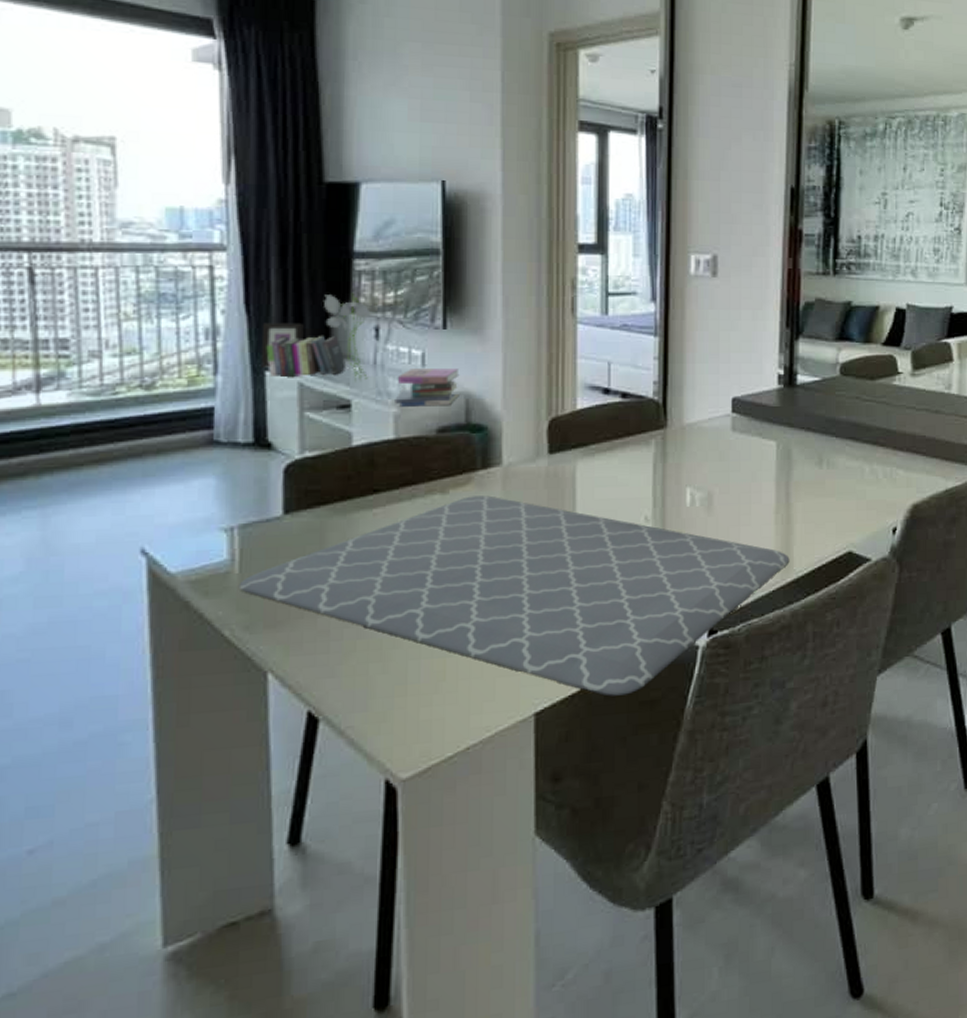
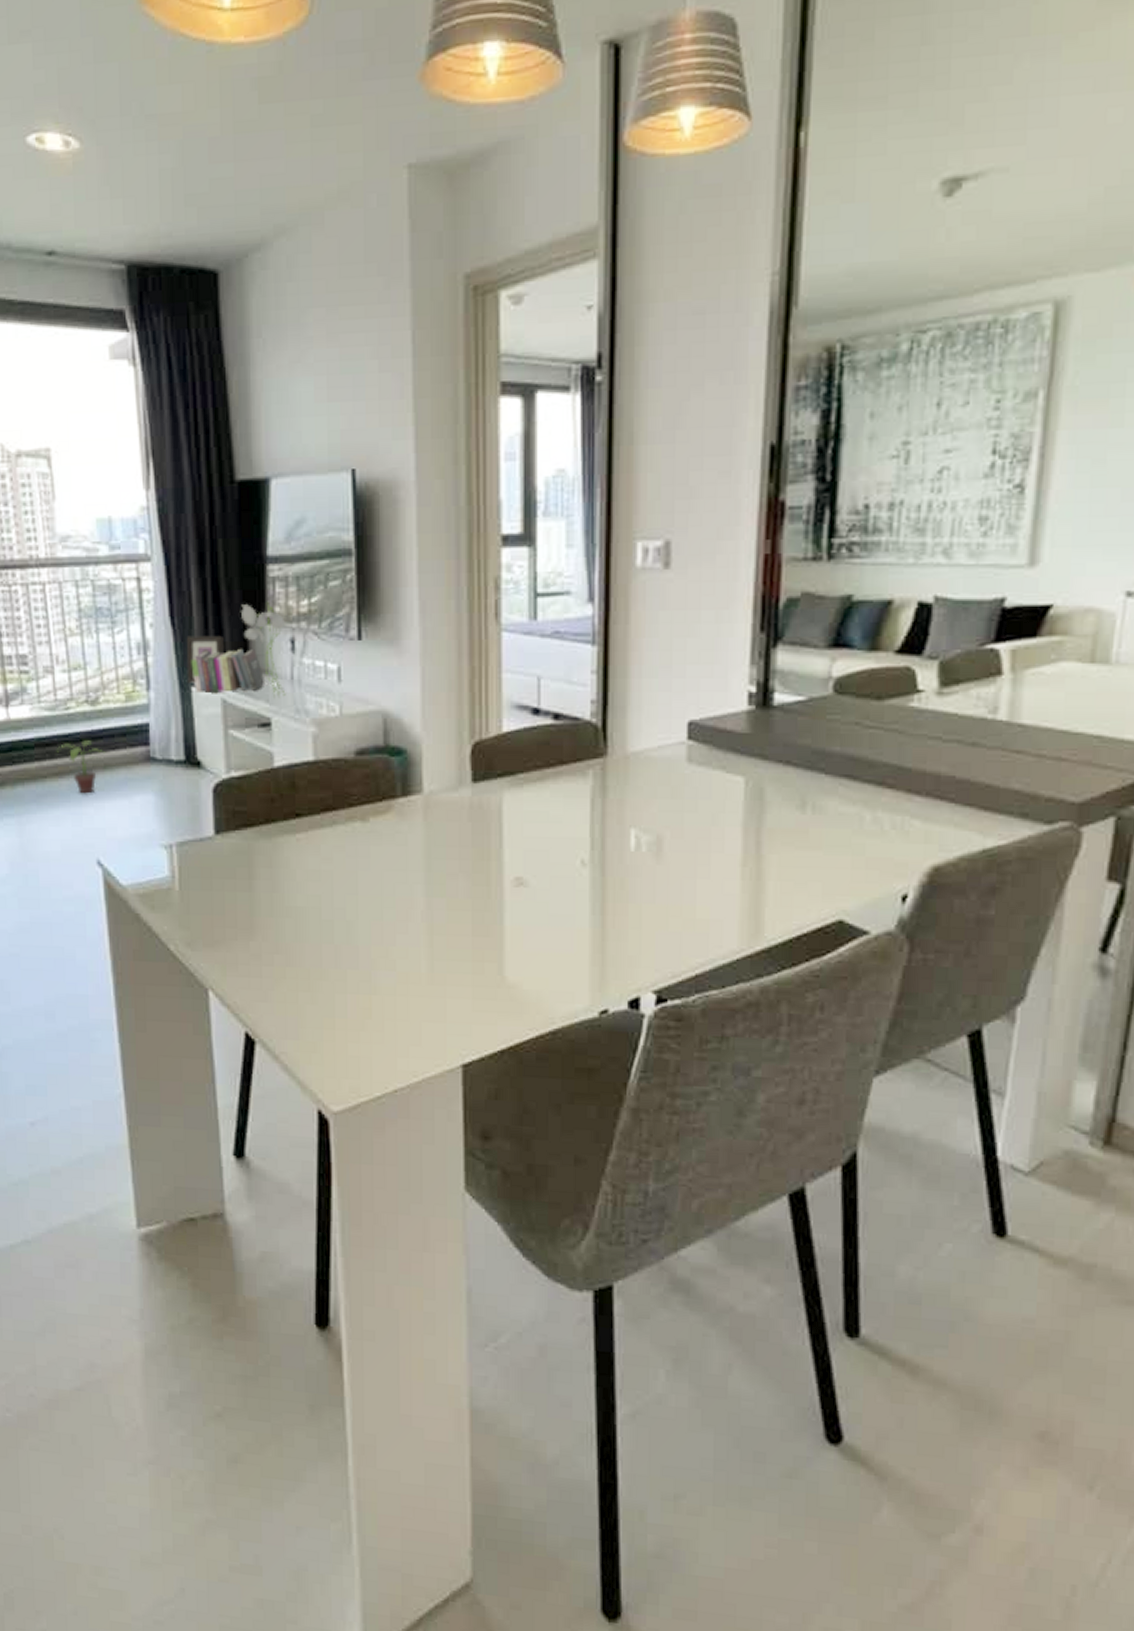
potted plant: none [97,425,159,481] -> present [56,740,105,794]
placemat: present [238,495,790,697] -> none [179,826,760,1060]
books: present [395,369,460,407] -> none [313,684,377,726]

